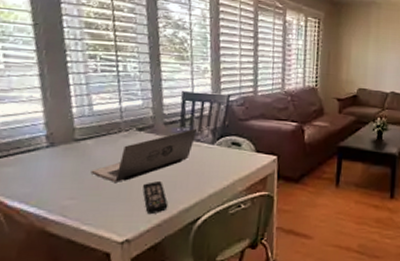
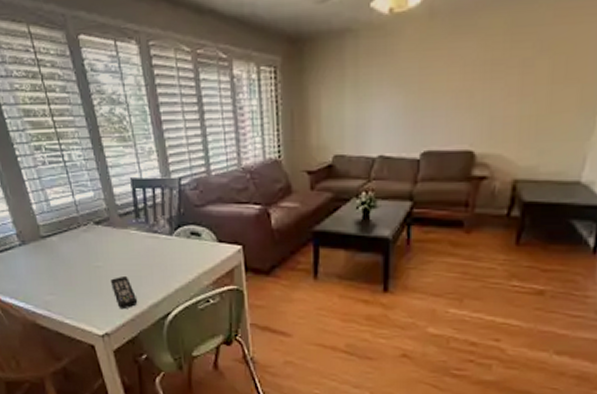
laptop: present [90,128,198,184] -> none [61,219,153,279]

